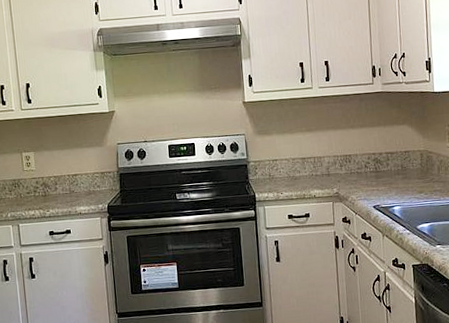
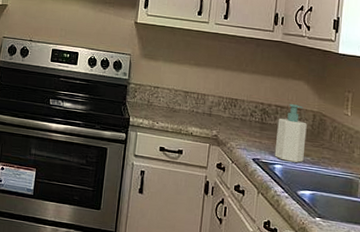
soap bottle: none [390,148,418,202] -> present [274,104,307,163]

